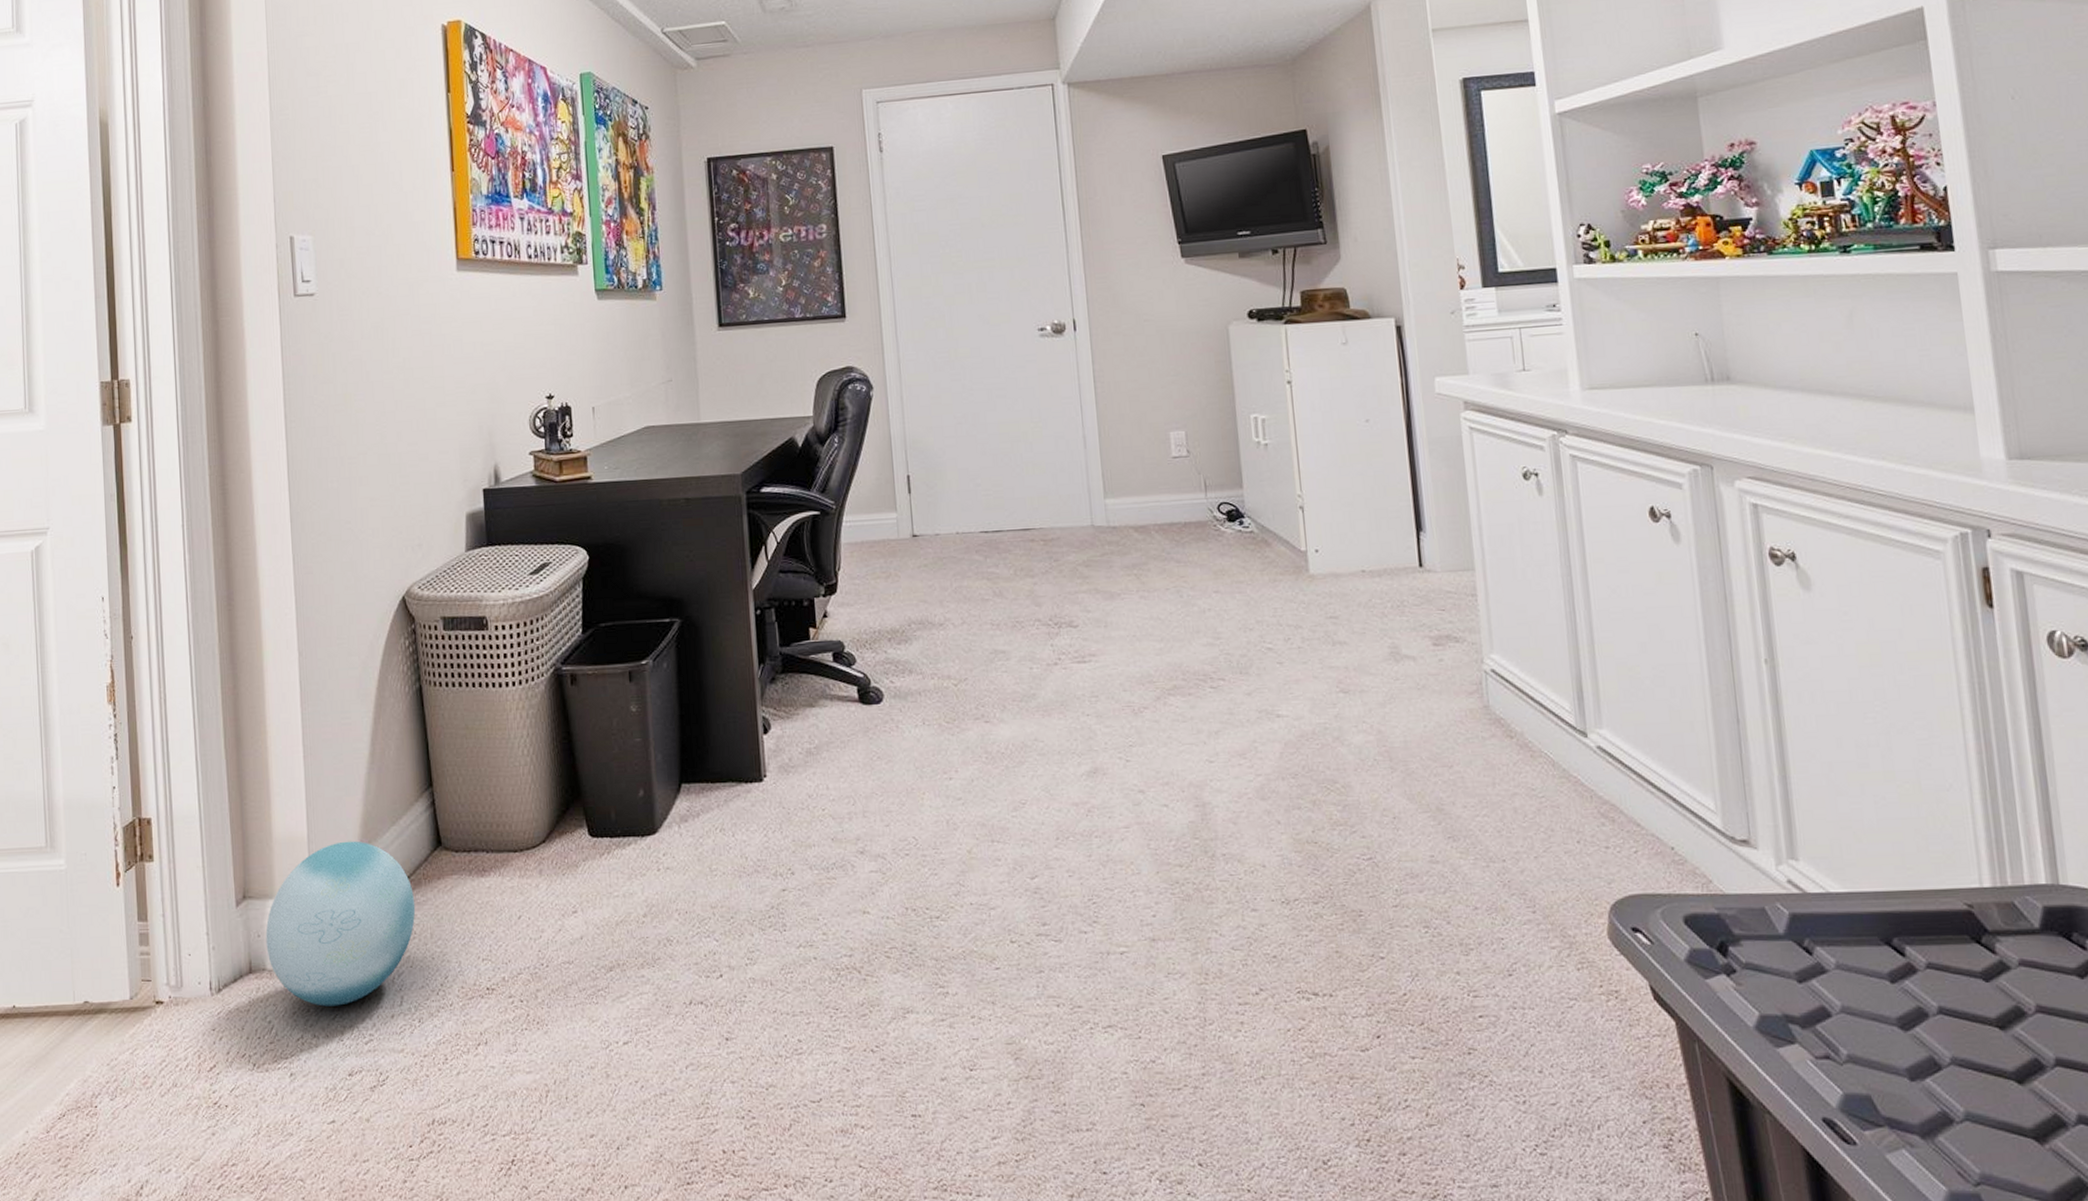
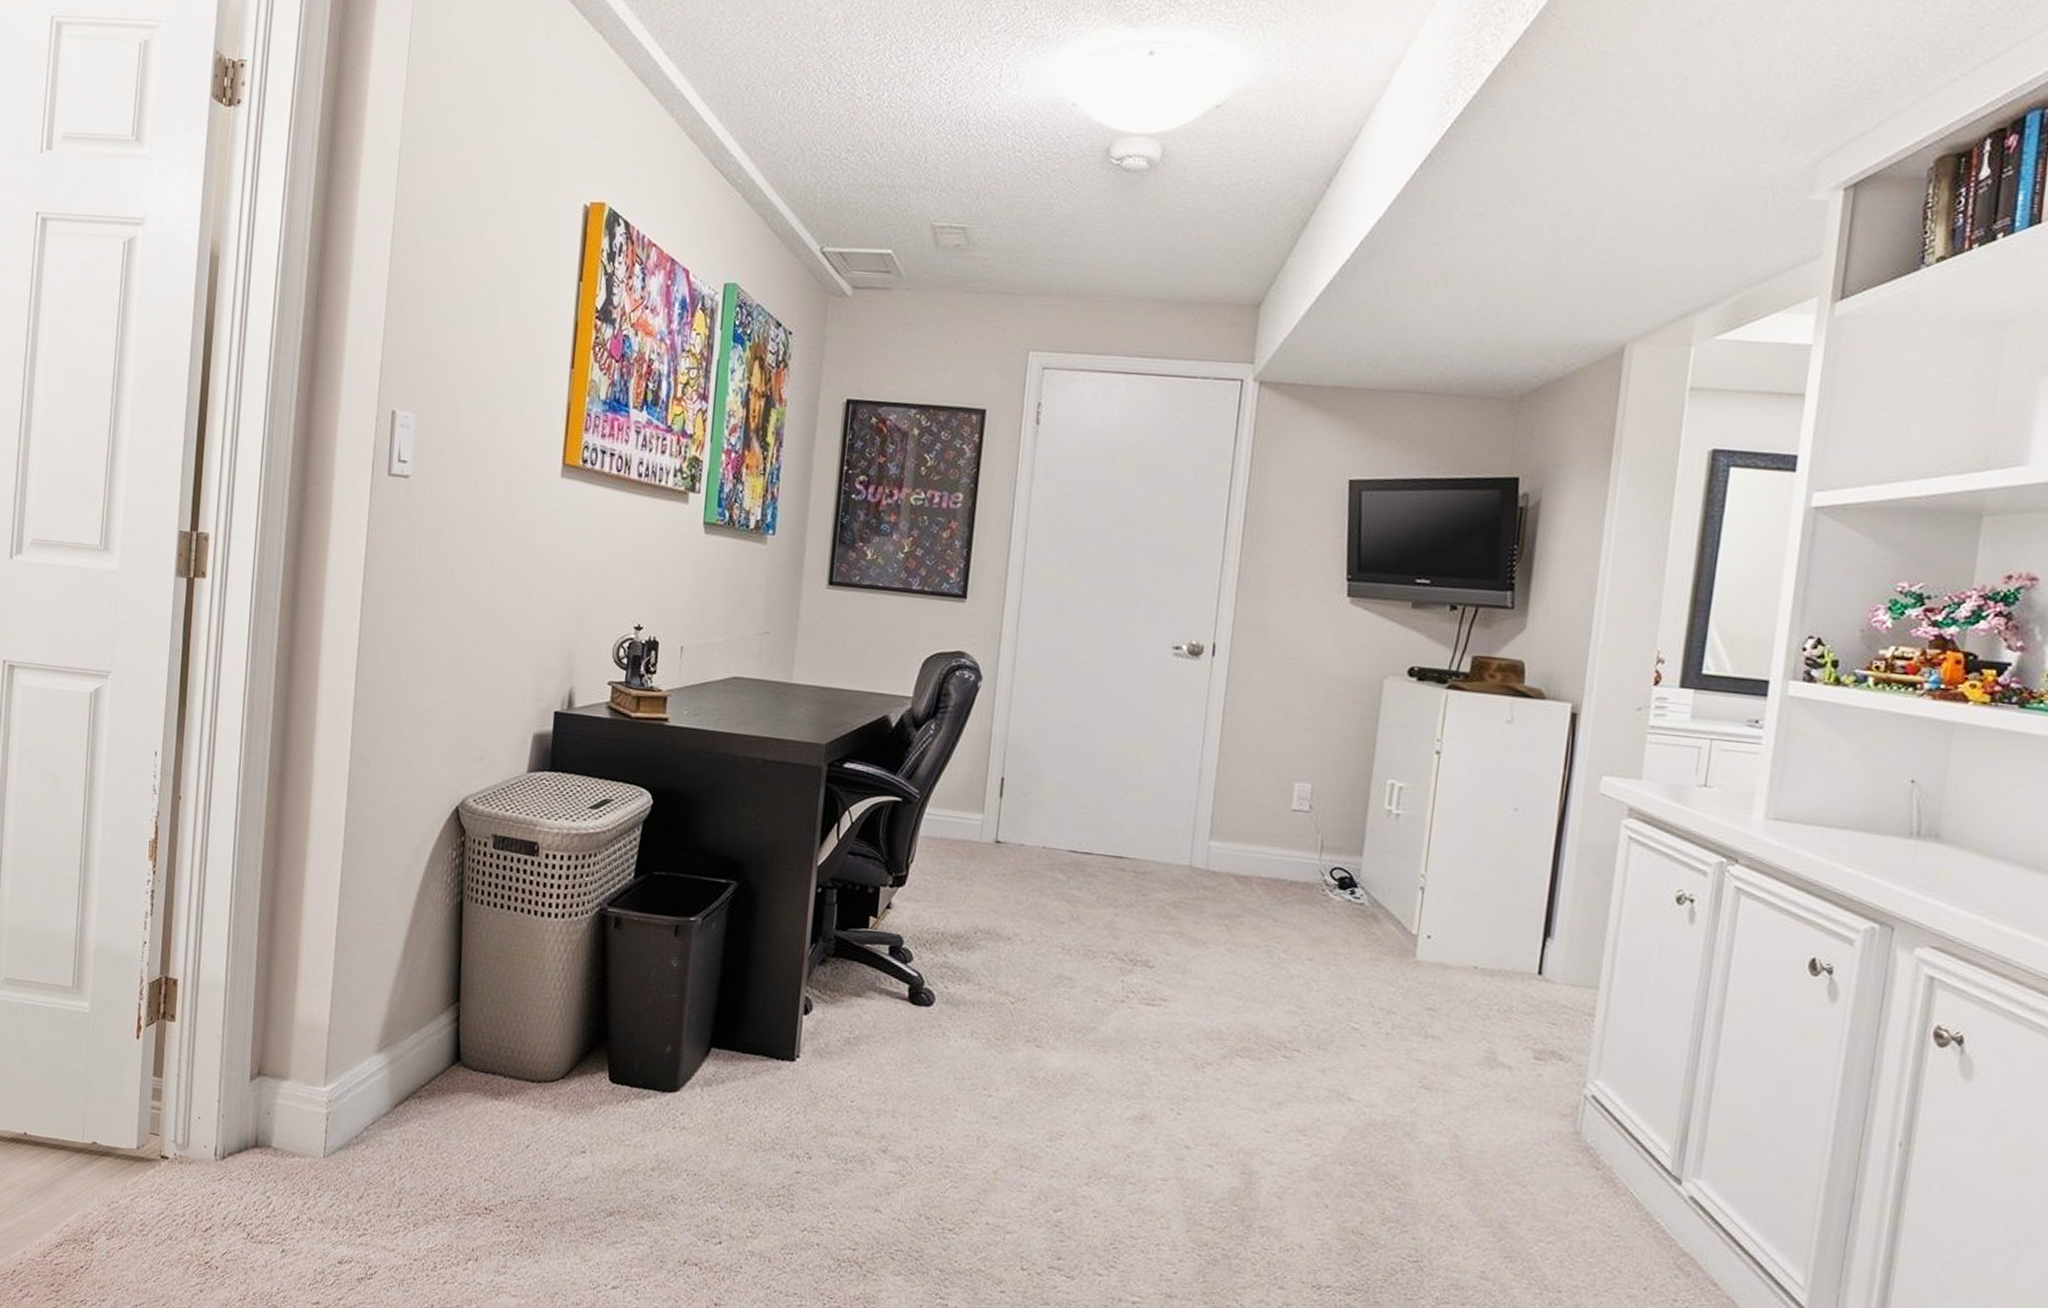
ball: present [265,841,416,1007] -> none [274,1038,427,1196]

